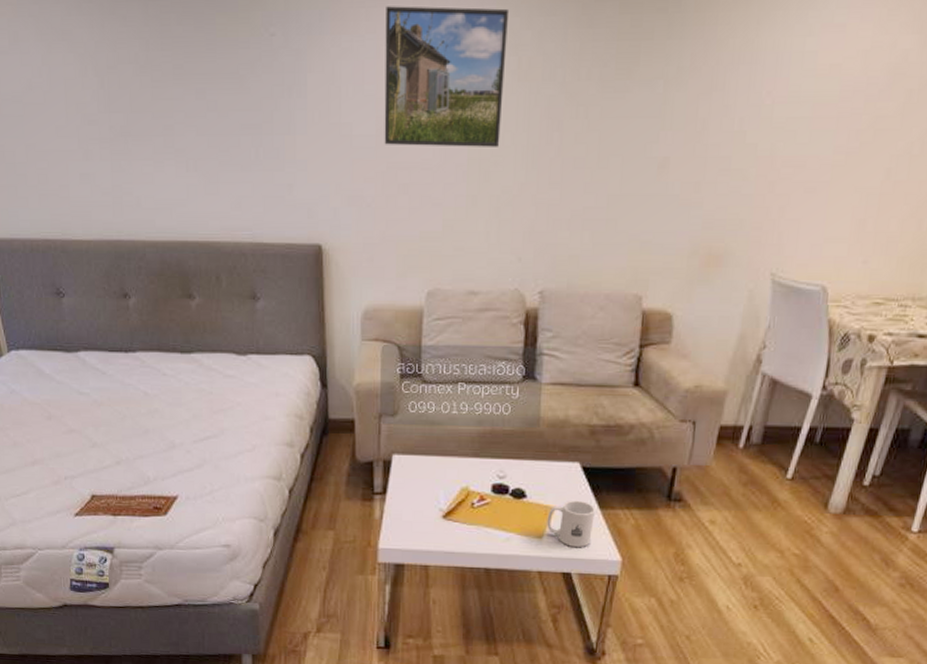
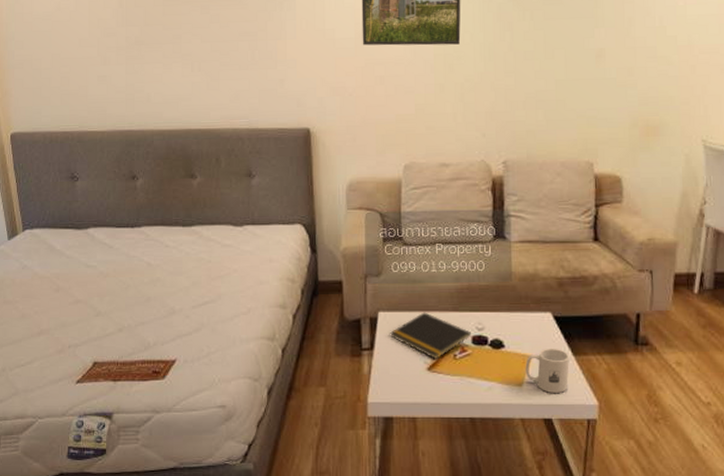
notepad: none [404,456,491,506] -> present [390,312,471,359]

